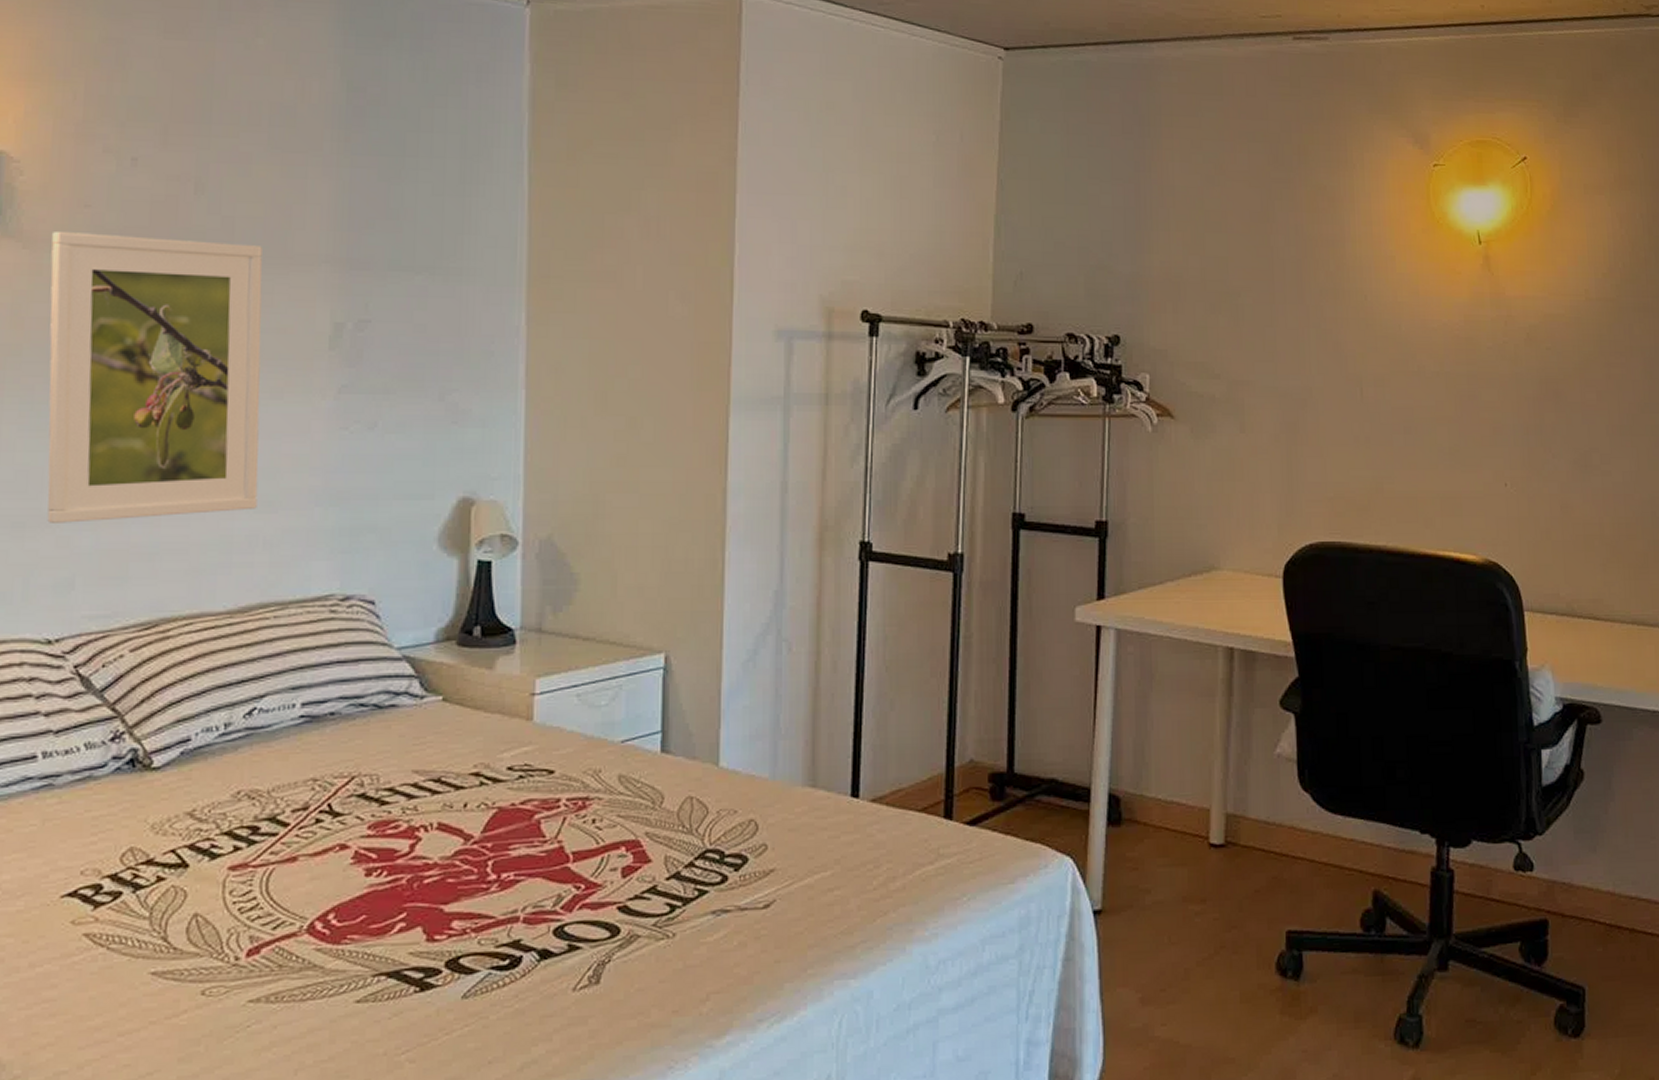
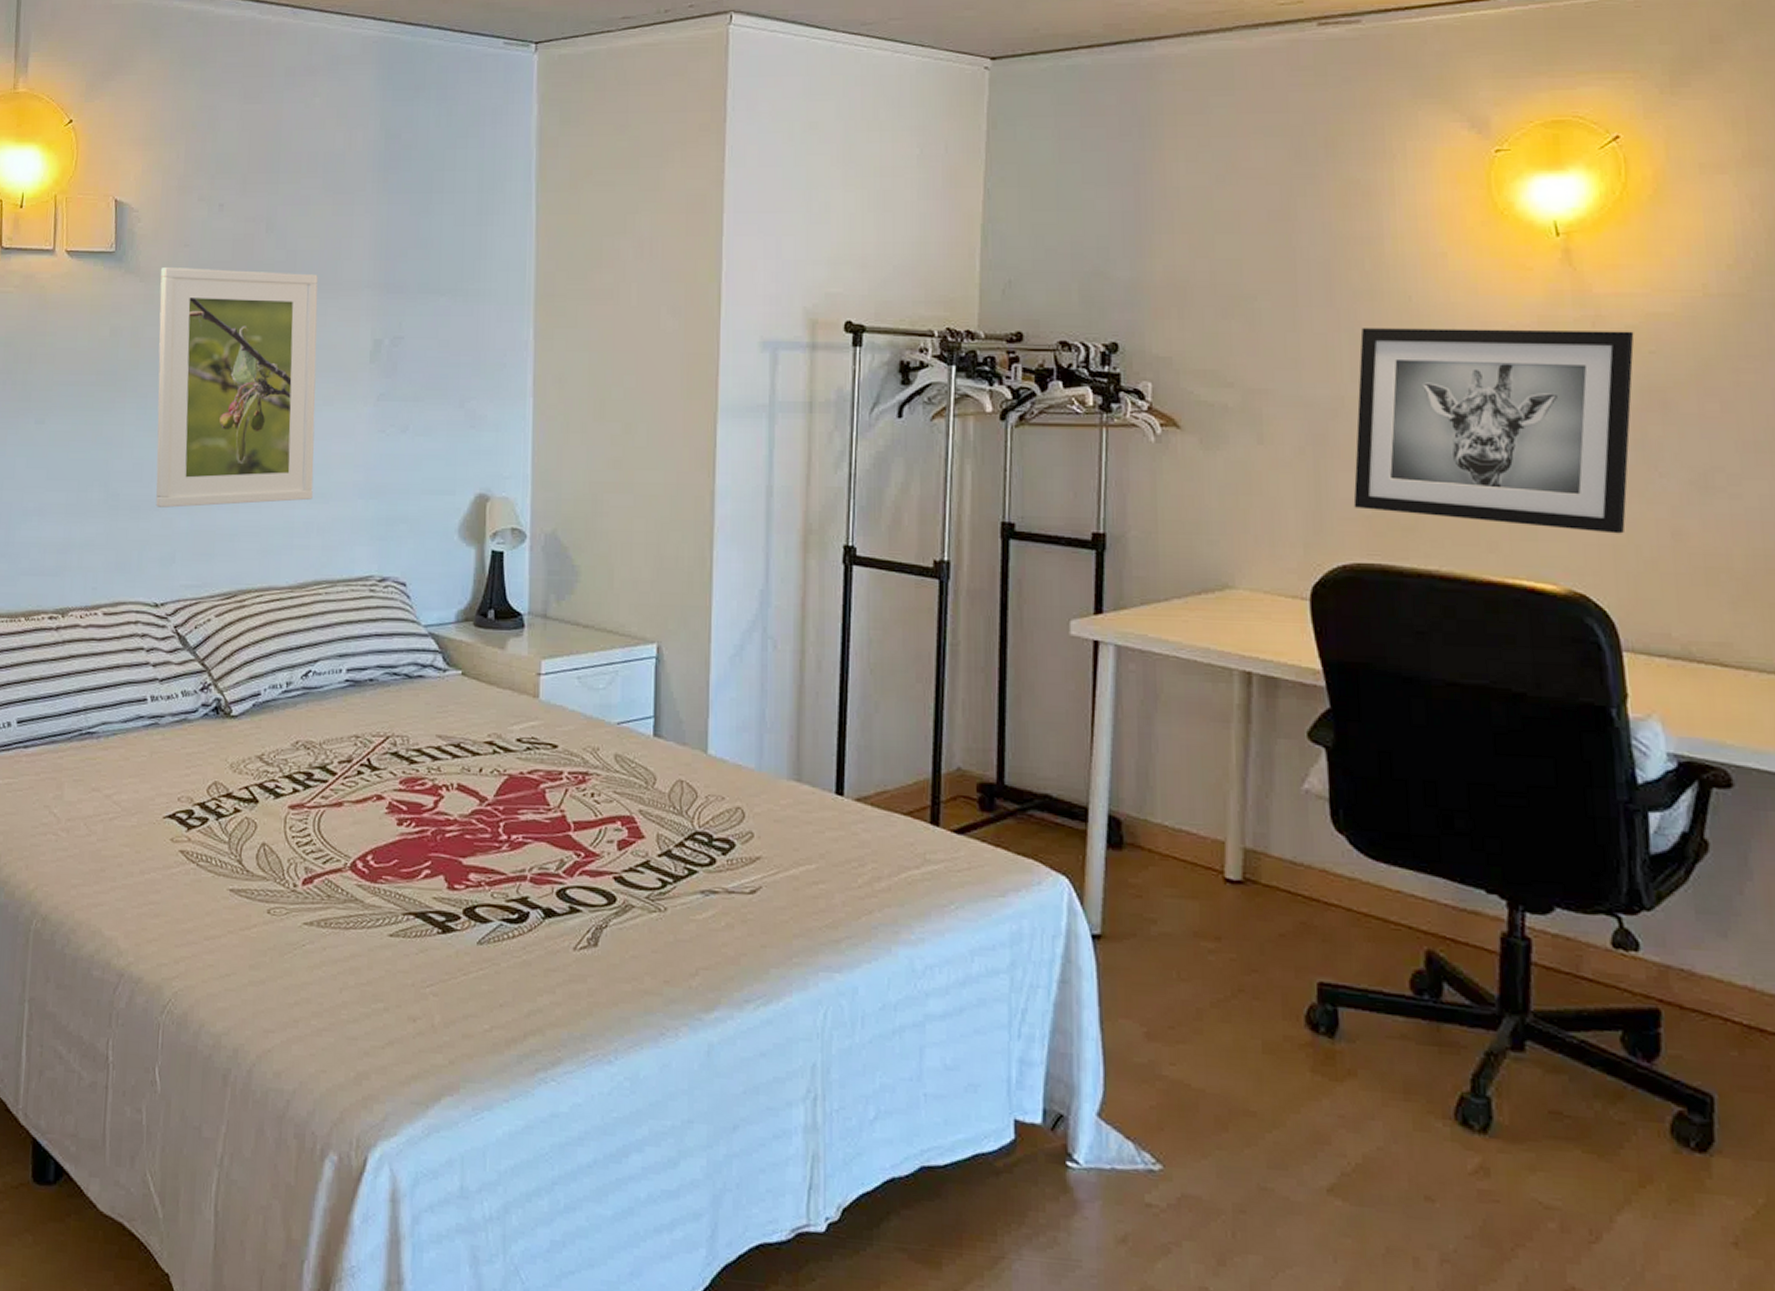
wall art: none [1319,324,1536,508] -> present [1353,328,1635,534]

